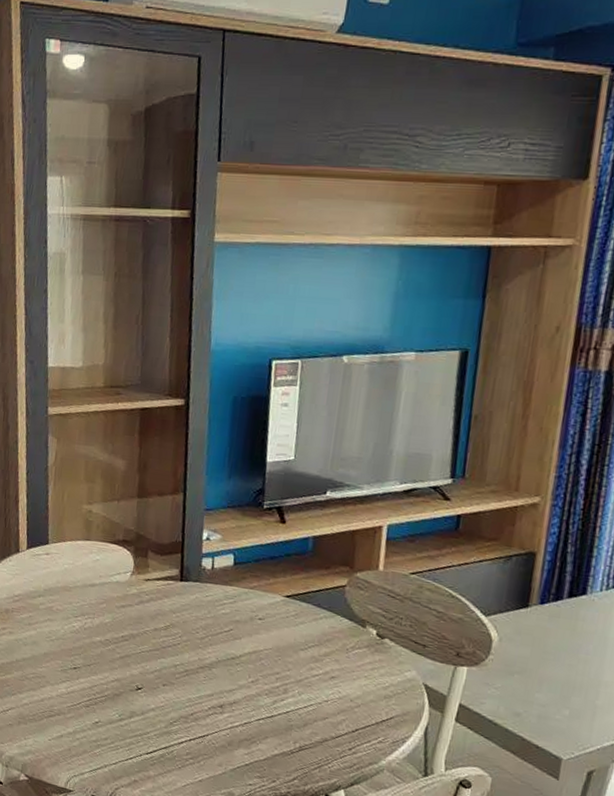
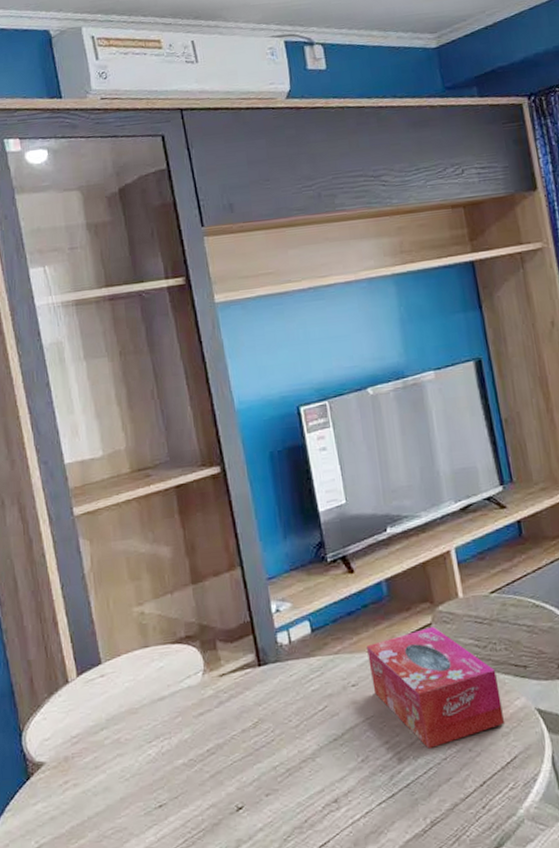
tissue box: none [277,588,395,690] -> present [367,626,504,749]

